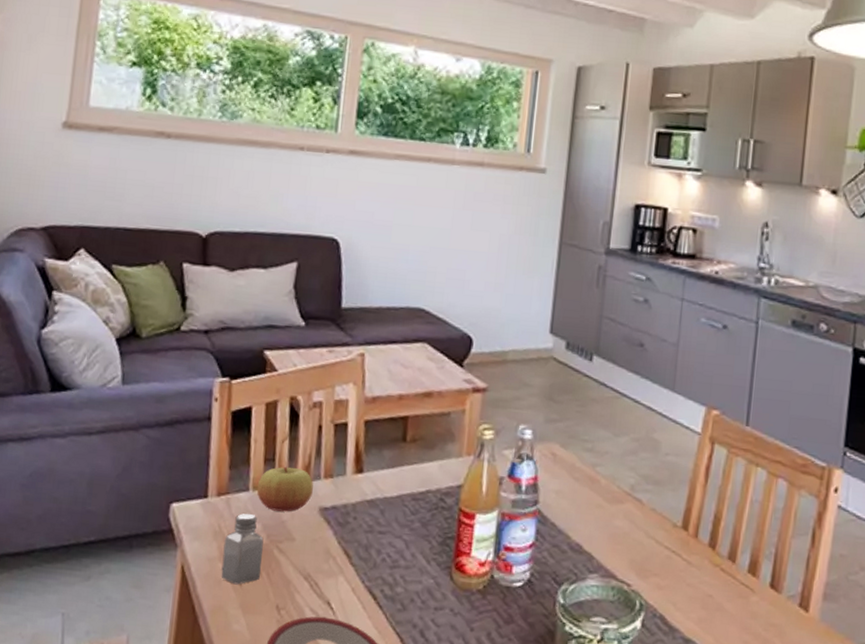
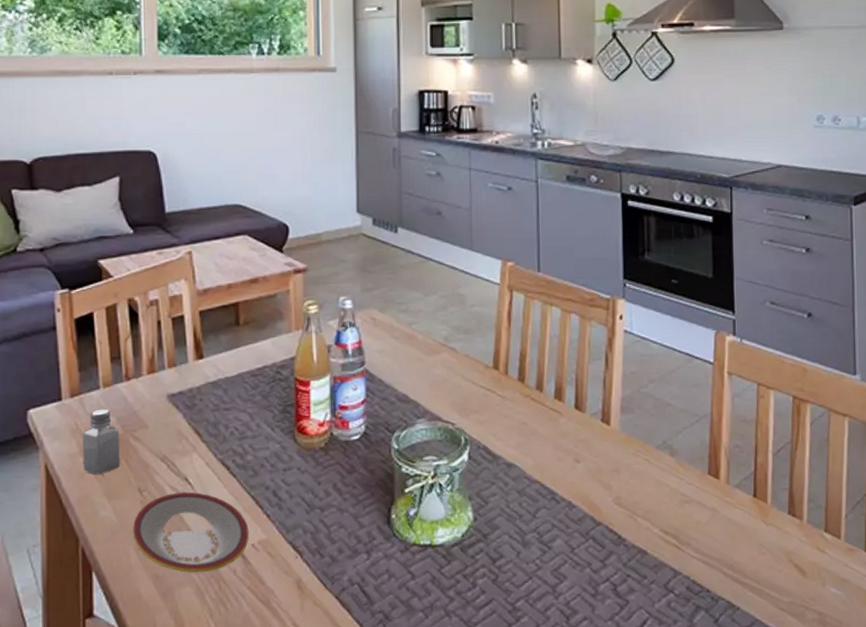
apple: present [256,466,313,512] -> none [107,362,159,404]

